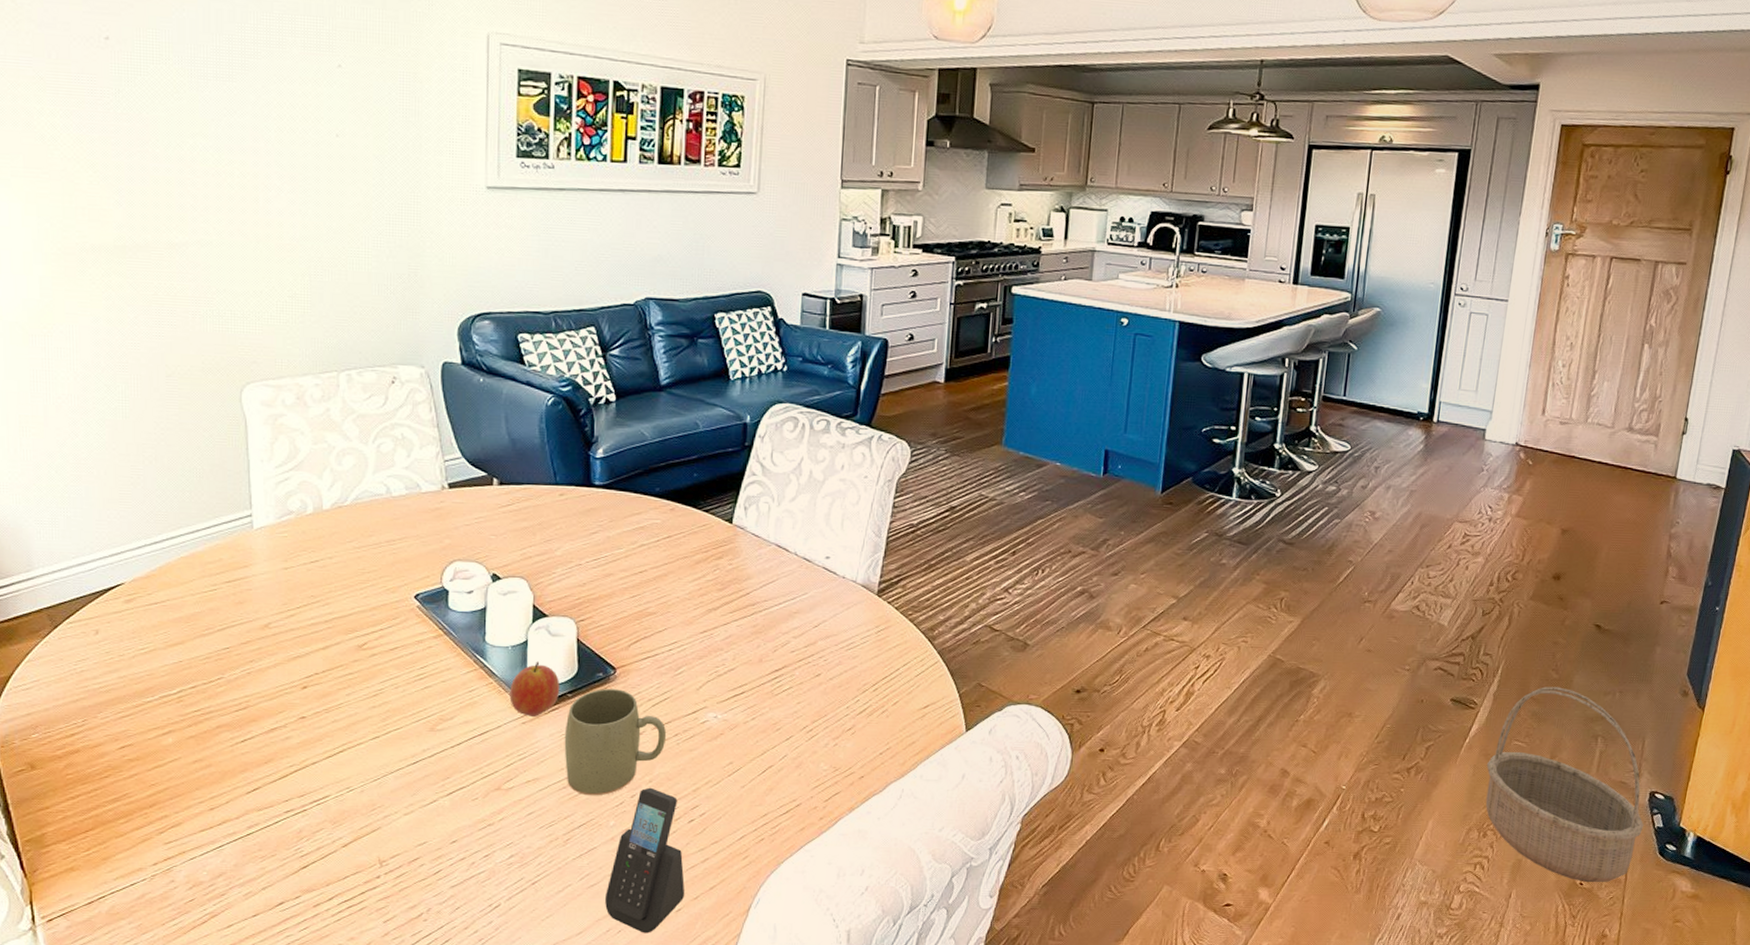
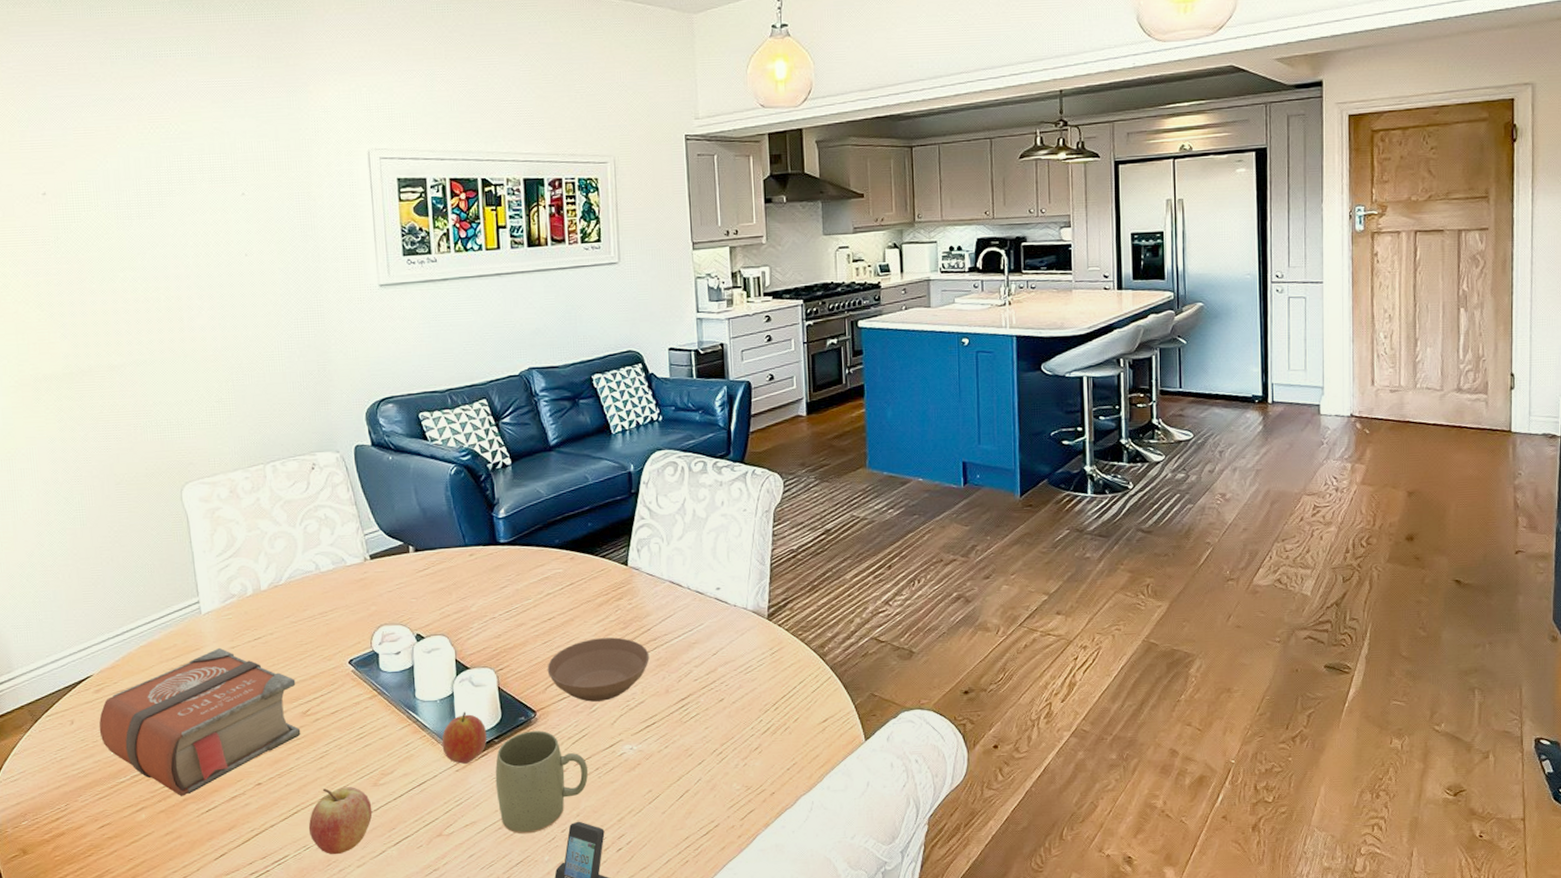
bible: none [127,567,354,723] -> present [99,647,301,796]
fruit: none [354,729,426,800] -> present [308,787,373,855]
bowl: none [632,597,746,664] -> present [547,637,650,702]
basket: present [1485,686,1644,883] -> none [1369,644,1534,835]

